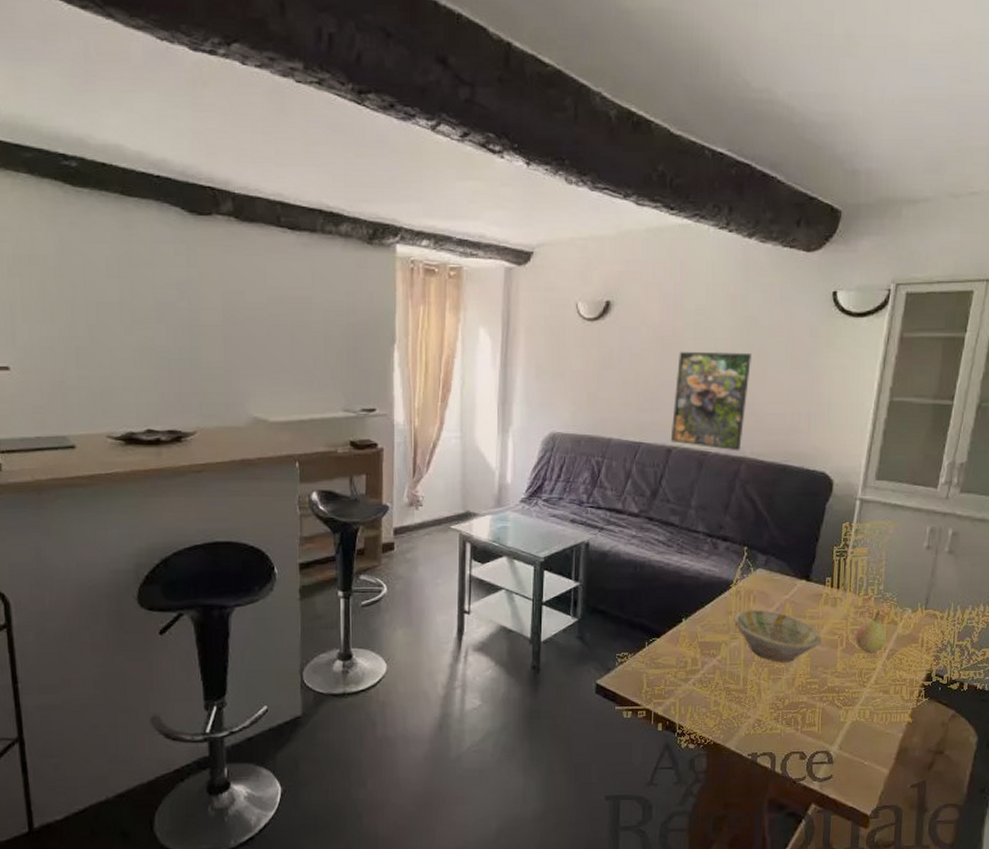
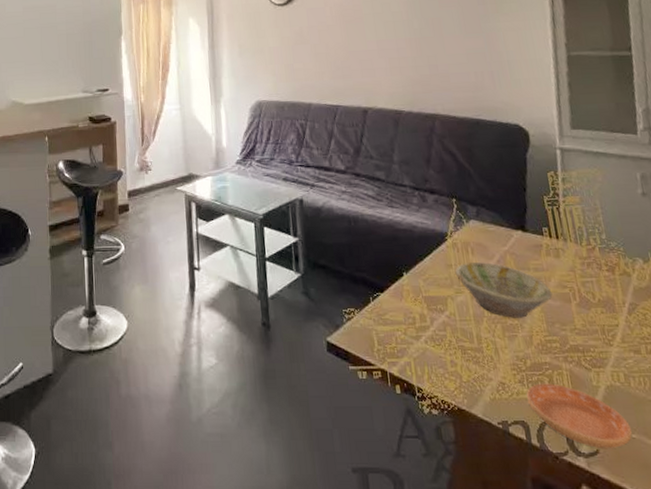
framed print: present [670,351,751,451] -> none [361,22,433,109]
saucer: none [779,720,865,775] -> present [526,383,632,449]
fruit: present [854,611,887,652] -> none [586,261,624,306]

